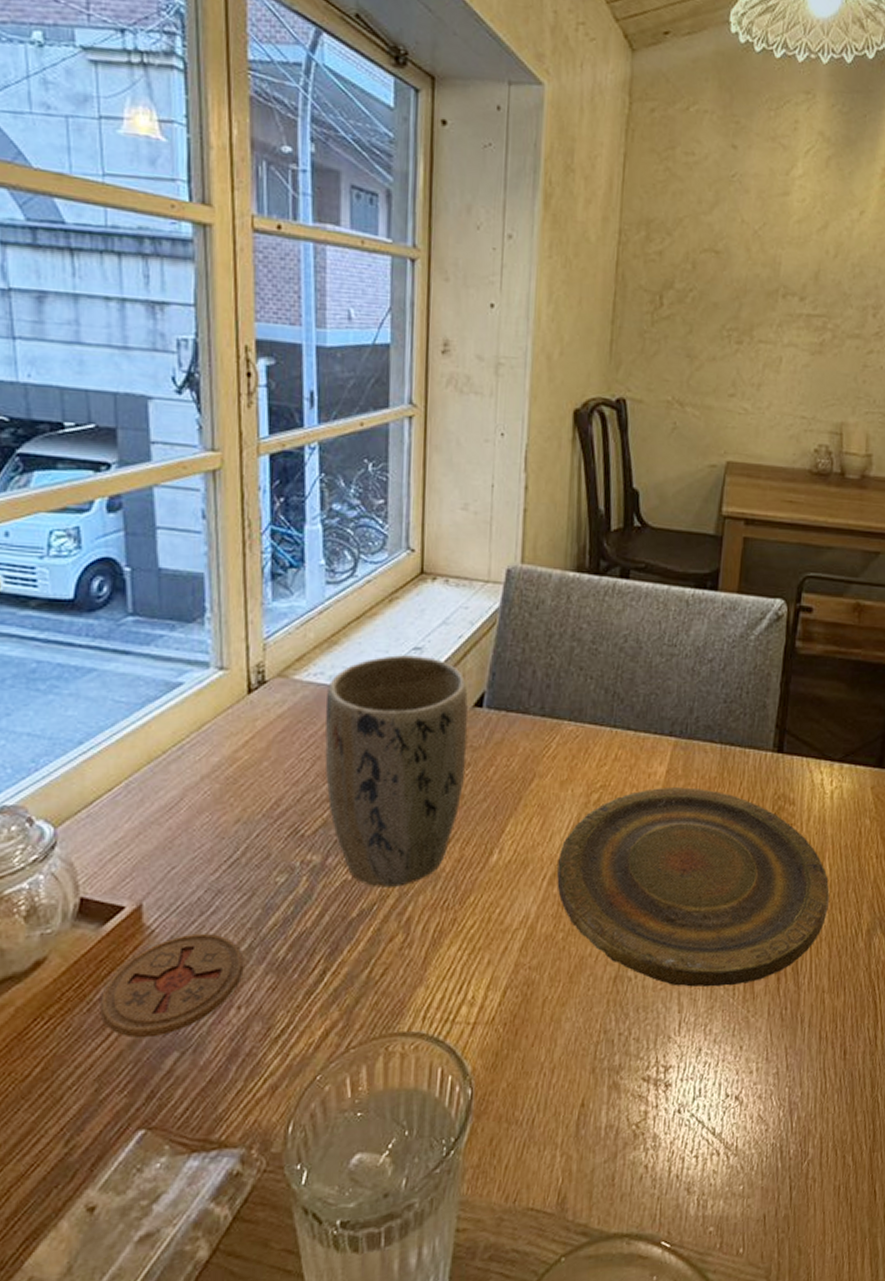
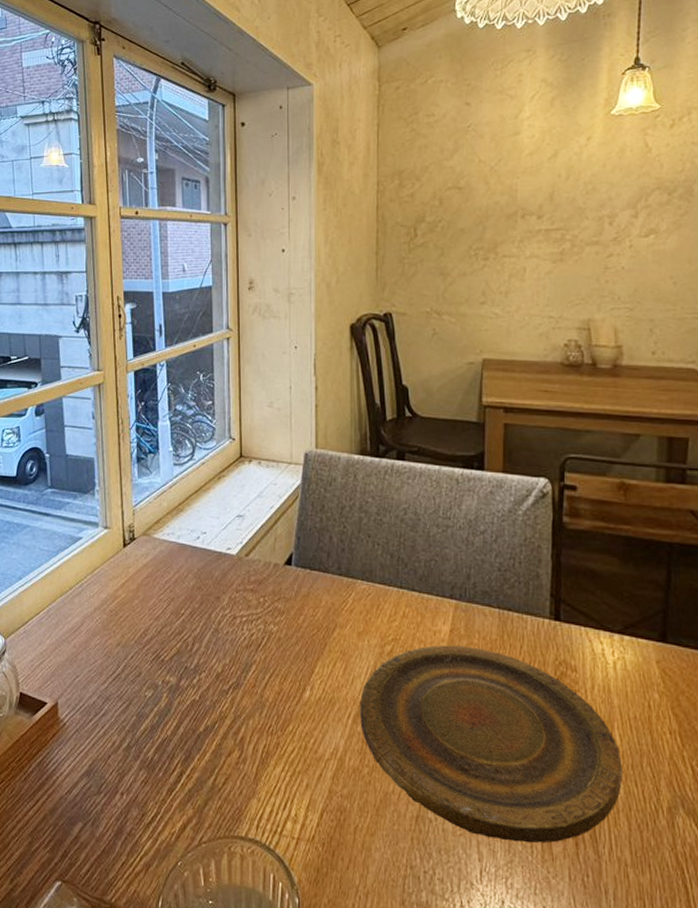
coaster: present [99,933,244,1039] -> none [31,729,125,808]
plant pot: present [325,655,469,888] -> none [177,521,281,710]

